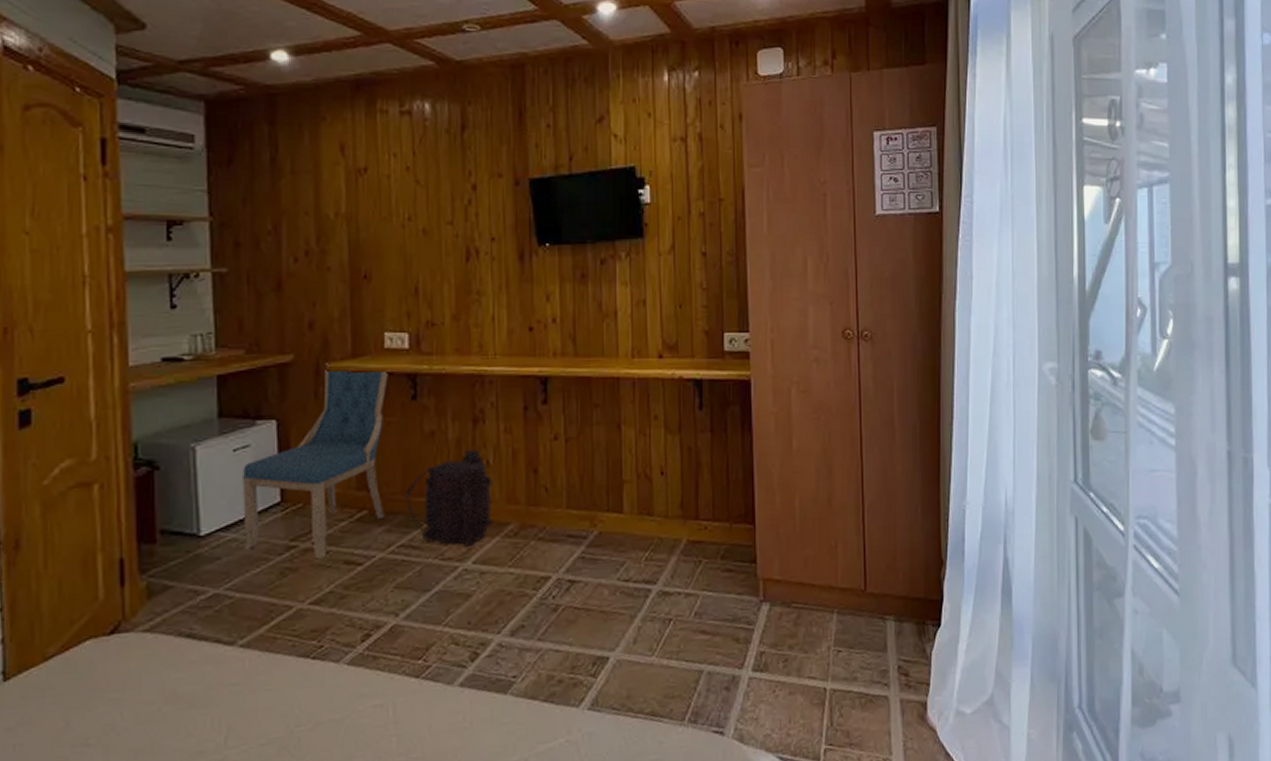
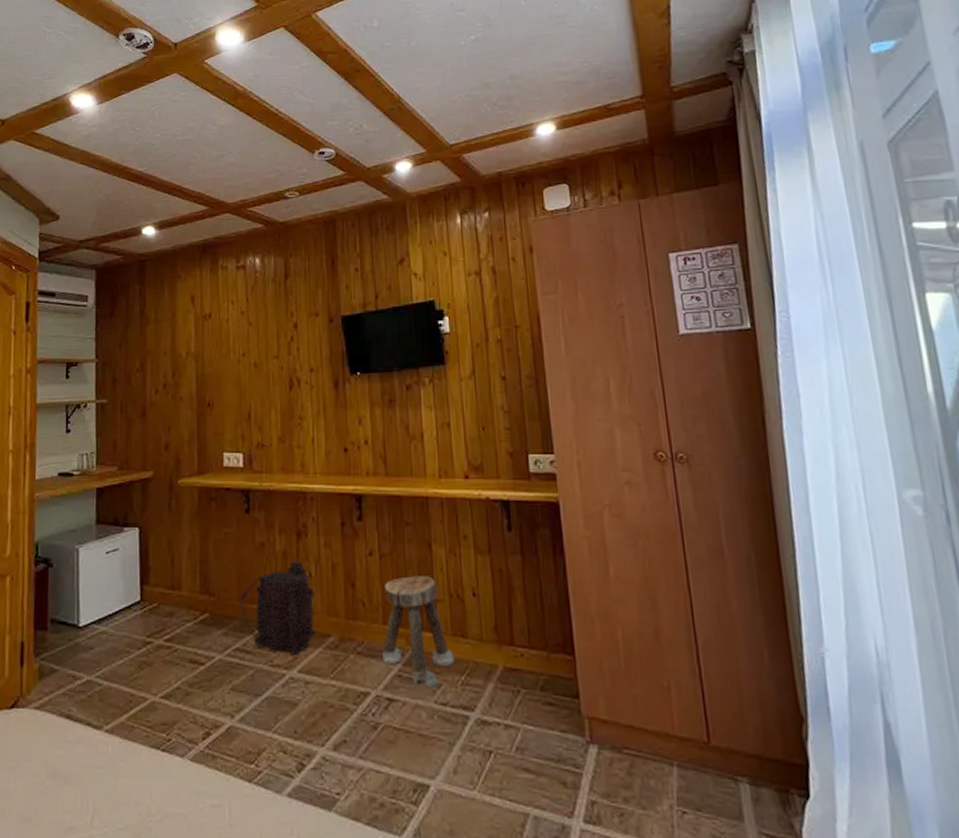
chair: present [243,363,390,560] -> none [111,479,228,656]
stool: none [565,458,640,567] -> present [382,576,456,688]

